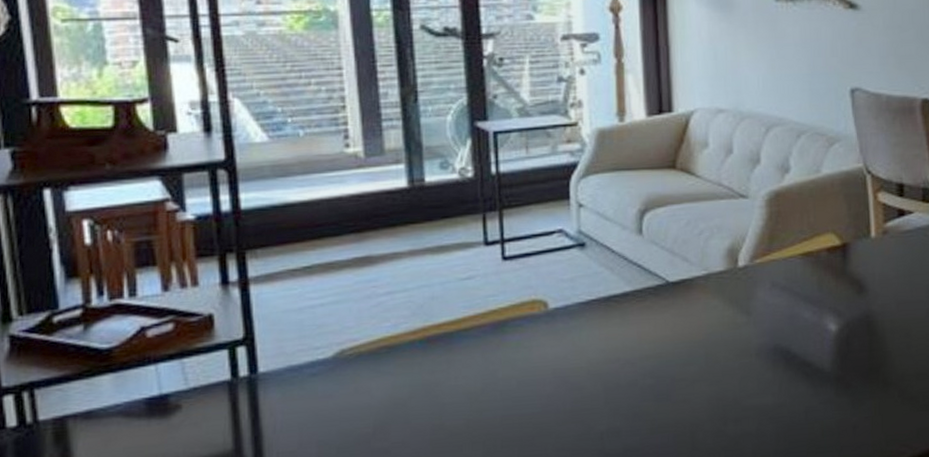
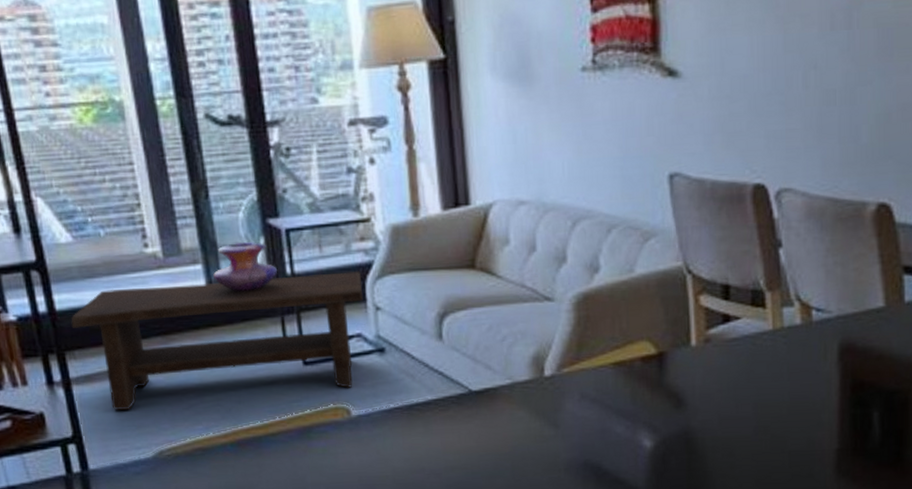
coffee table: none [256,171,567,310] -> present [70,271,363,411]
decorative vase: none [416,143,483,190] -> present [213,242,278,292]

